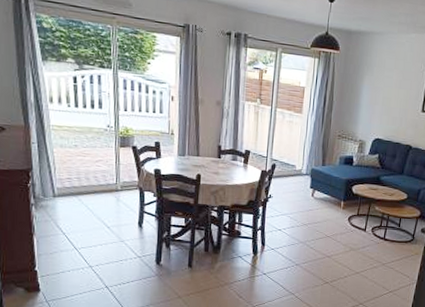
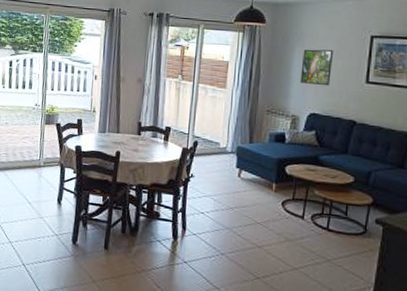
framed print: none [368,78,397,114] -> present [300,49,334,86]

